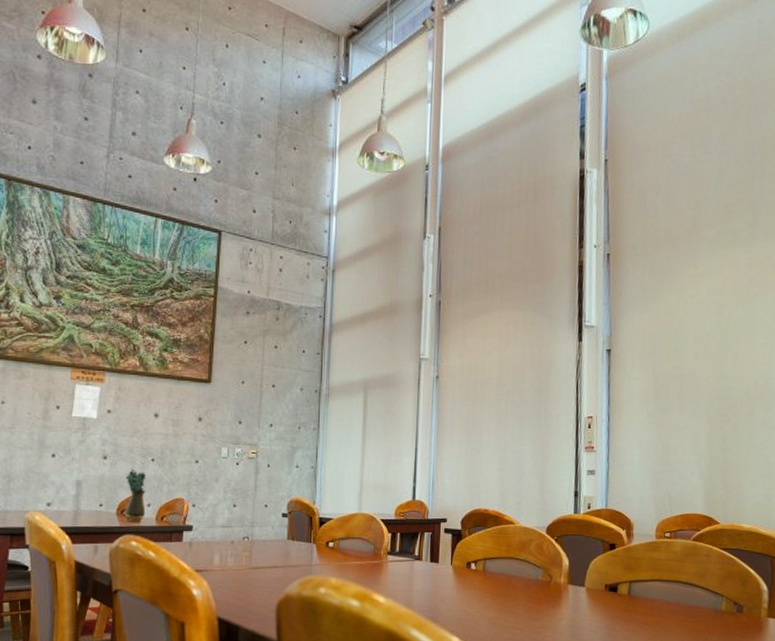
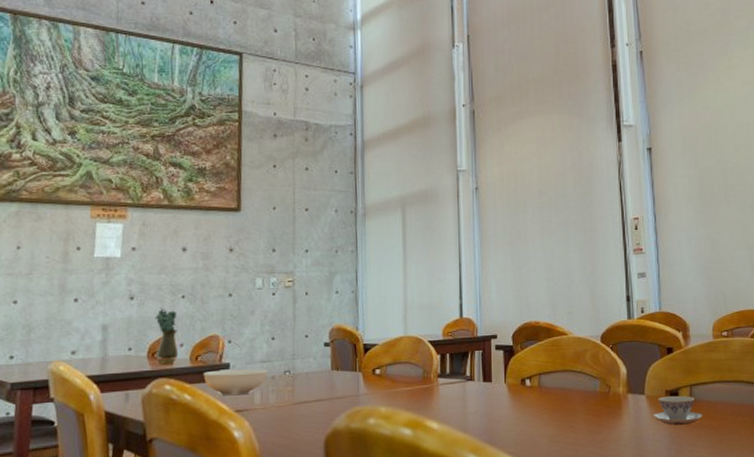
bowl: none [167,531,229,556] -> present [203,368,269,396]
teacup: none [591,589,640,618] -> present [653,395,703,425]

